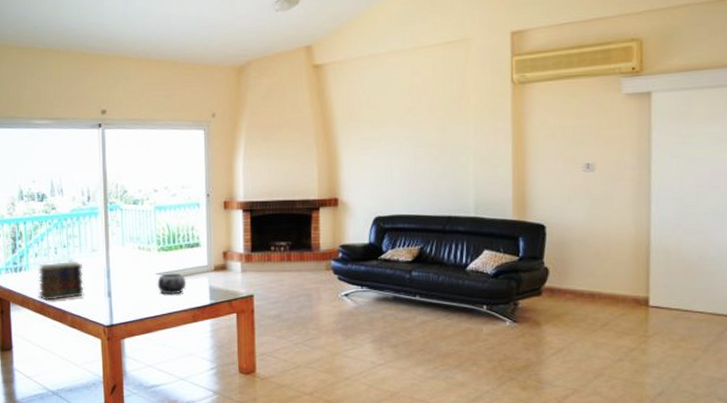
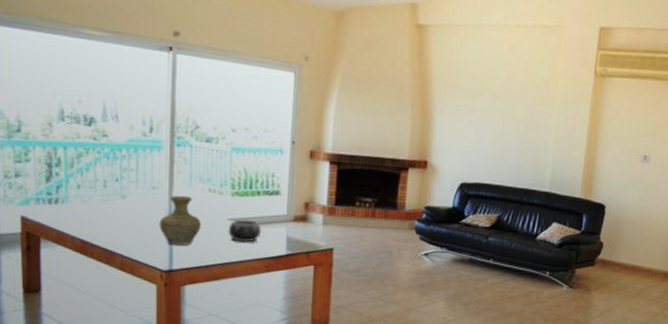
book stack: present [38,262,84,301] -> none [80,197,139,239]
vase: none [100,255,134,301] -> present [159,195,201,246]

